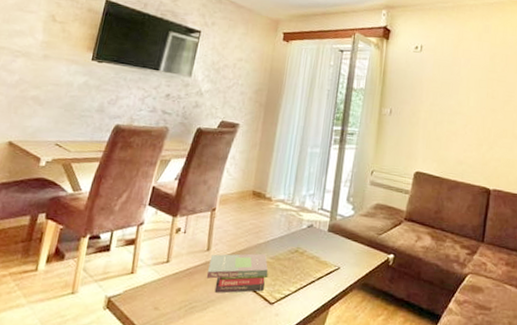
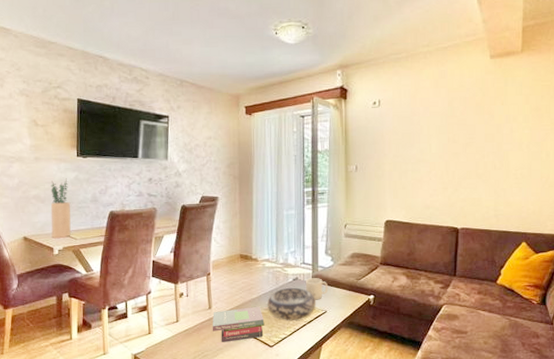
vase: none [42,82,75,149] -> present [50,178,71,239]
decorative bowl: none [274,235,330,275] -> present [267,287,317,320]
mug: none [319,227,346,254] -> present [305,278,329,300]

